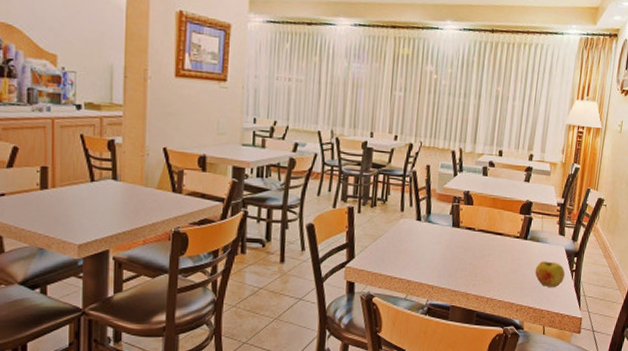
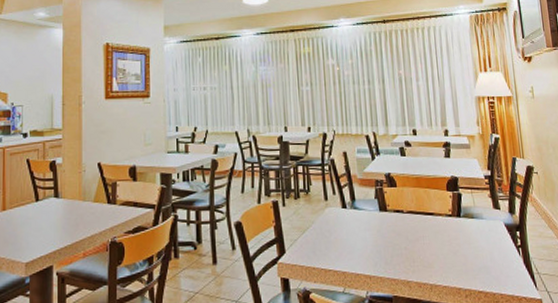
apple: present [535,261,565,288] -> none [476,238,511,268]

